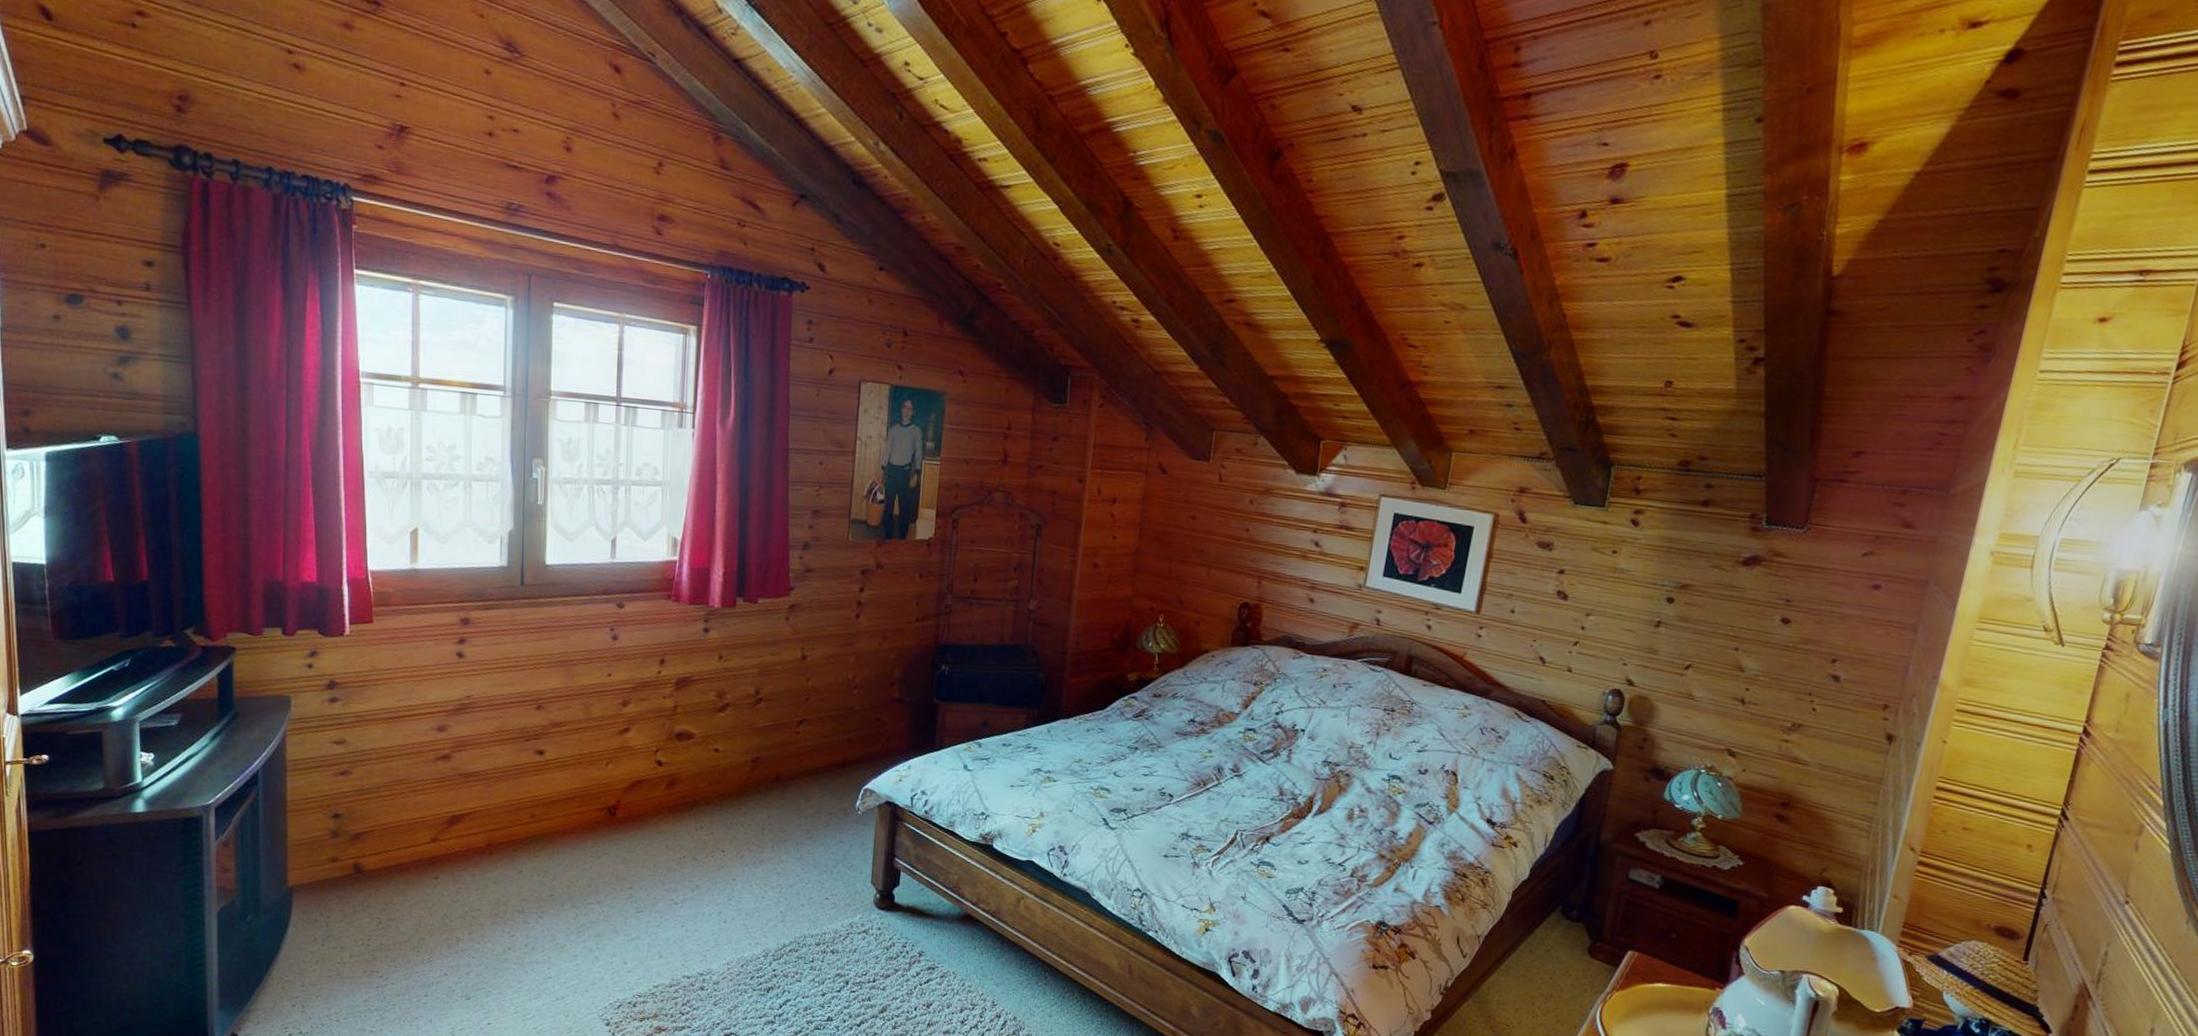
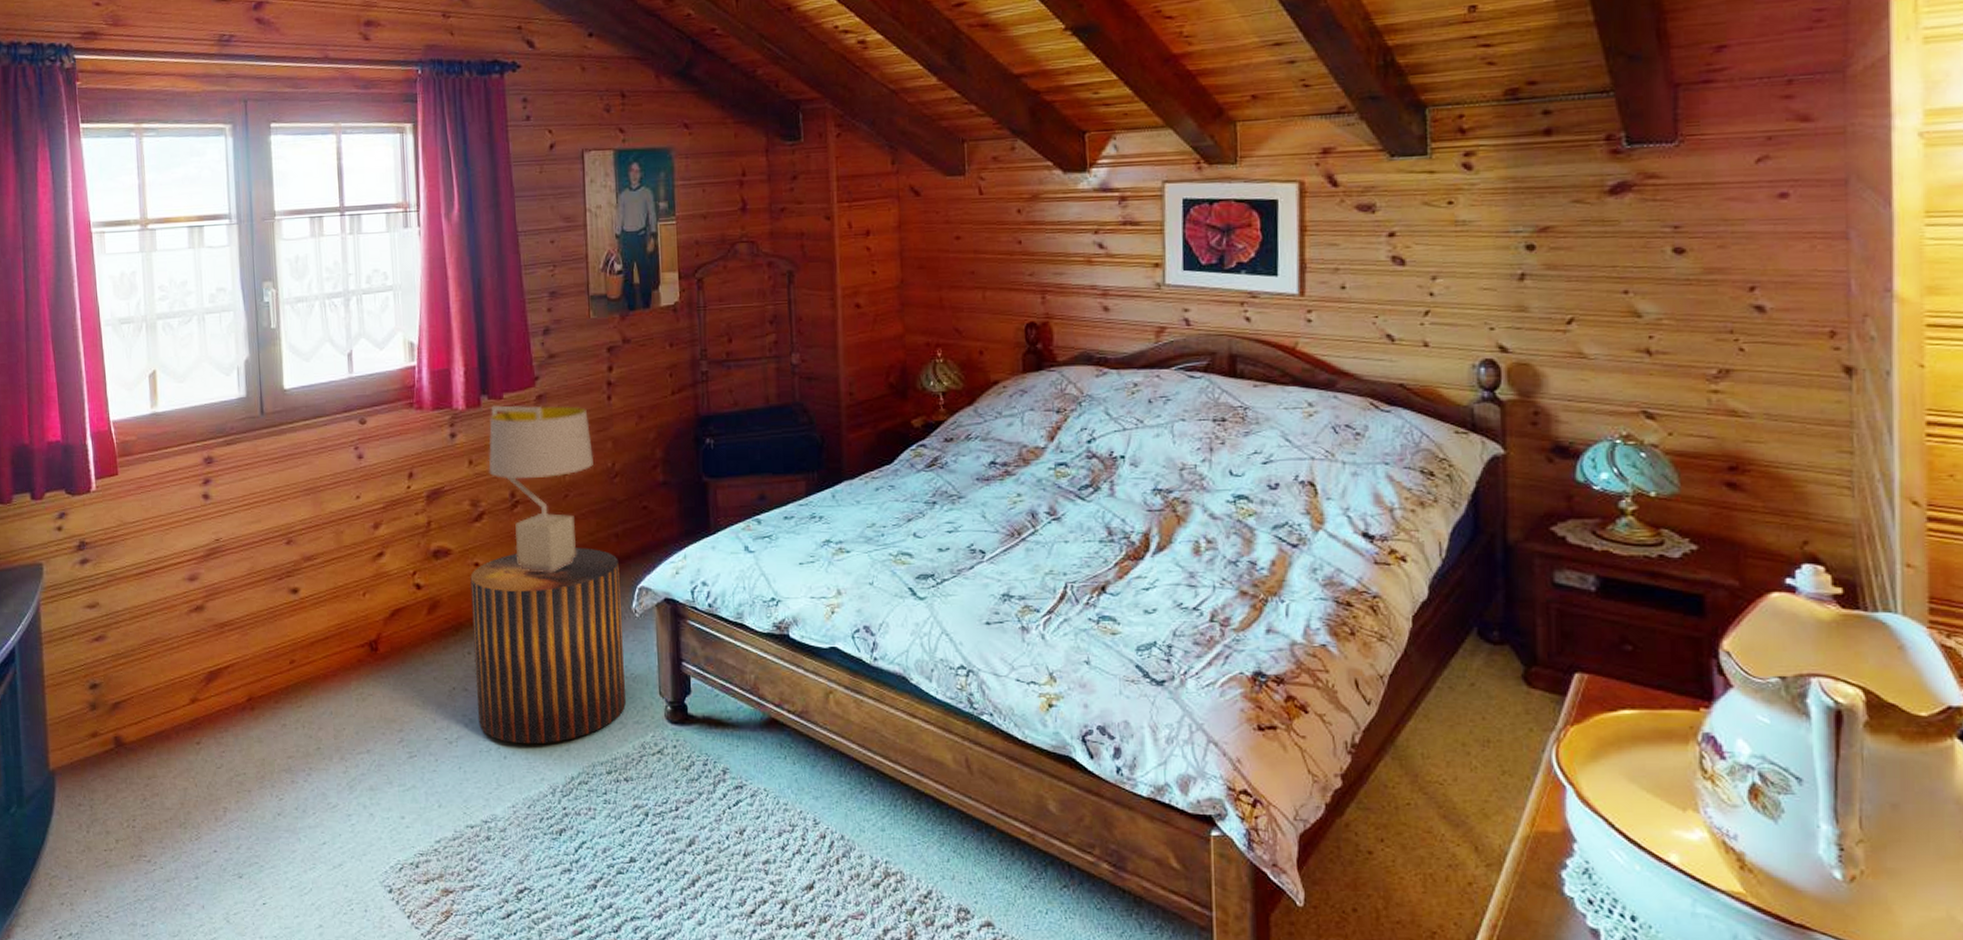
stool: none [704,744,849,914] -> present [470,547,627,744]
table lamp: none [737,608,837,766] -> present [488,405,593,573]

